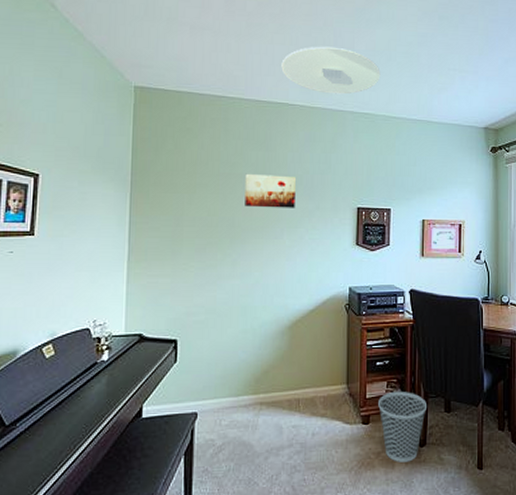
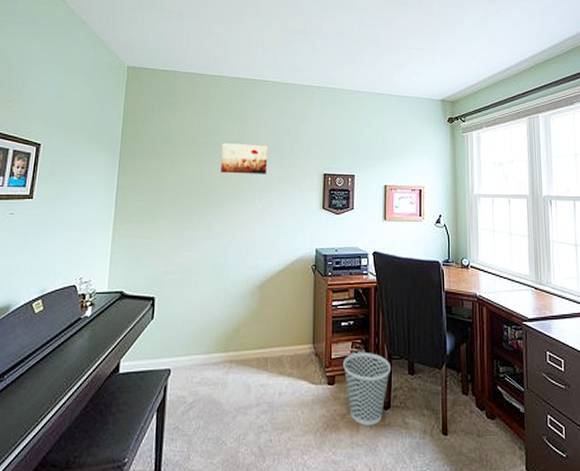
ceiling light: present [281,46,381,95] -> none [256,29,345,72]

